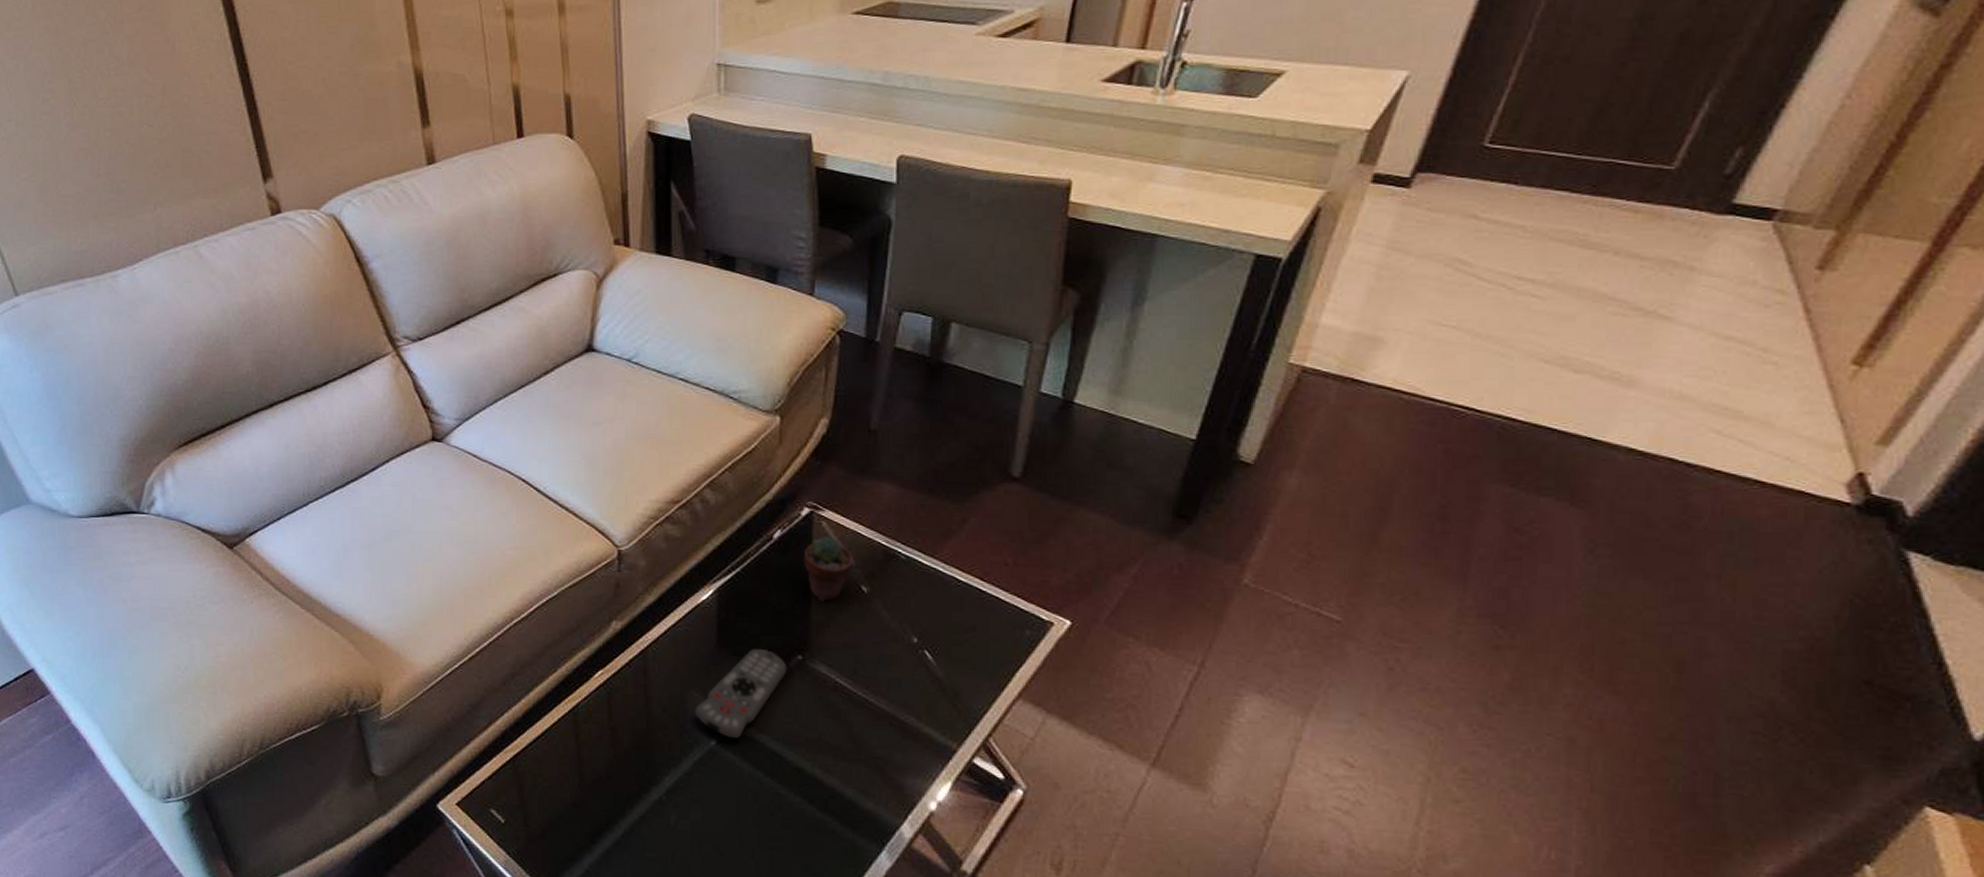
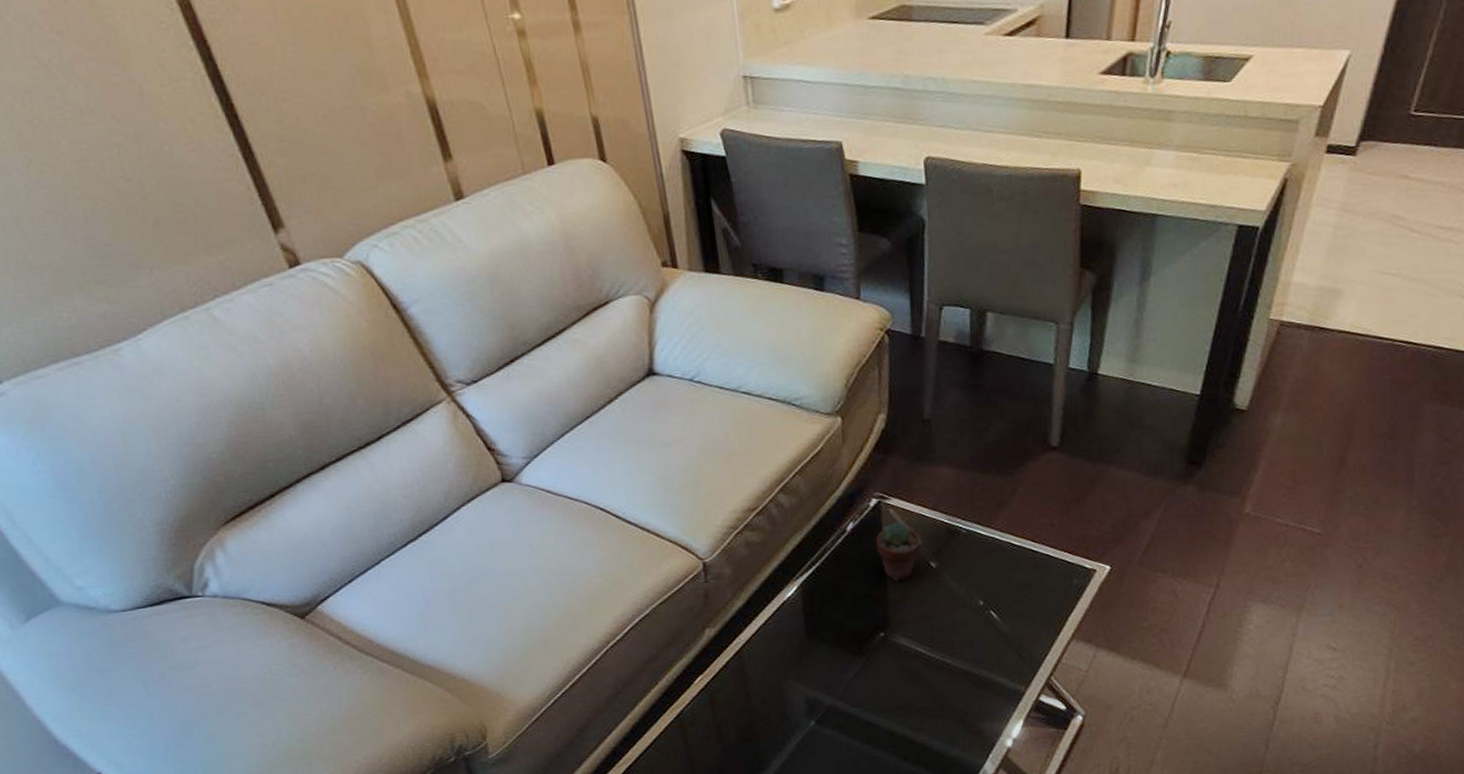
remote control: present [695,649,787,739] -> none [792,632,872,717]

